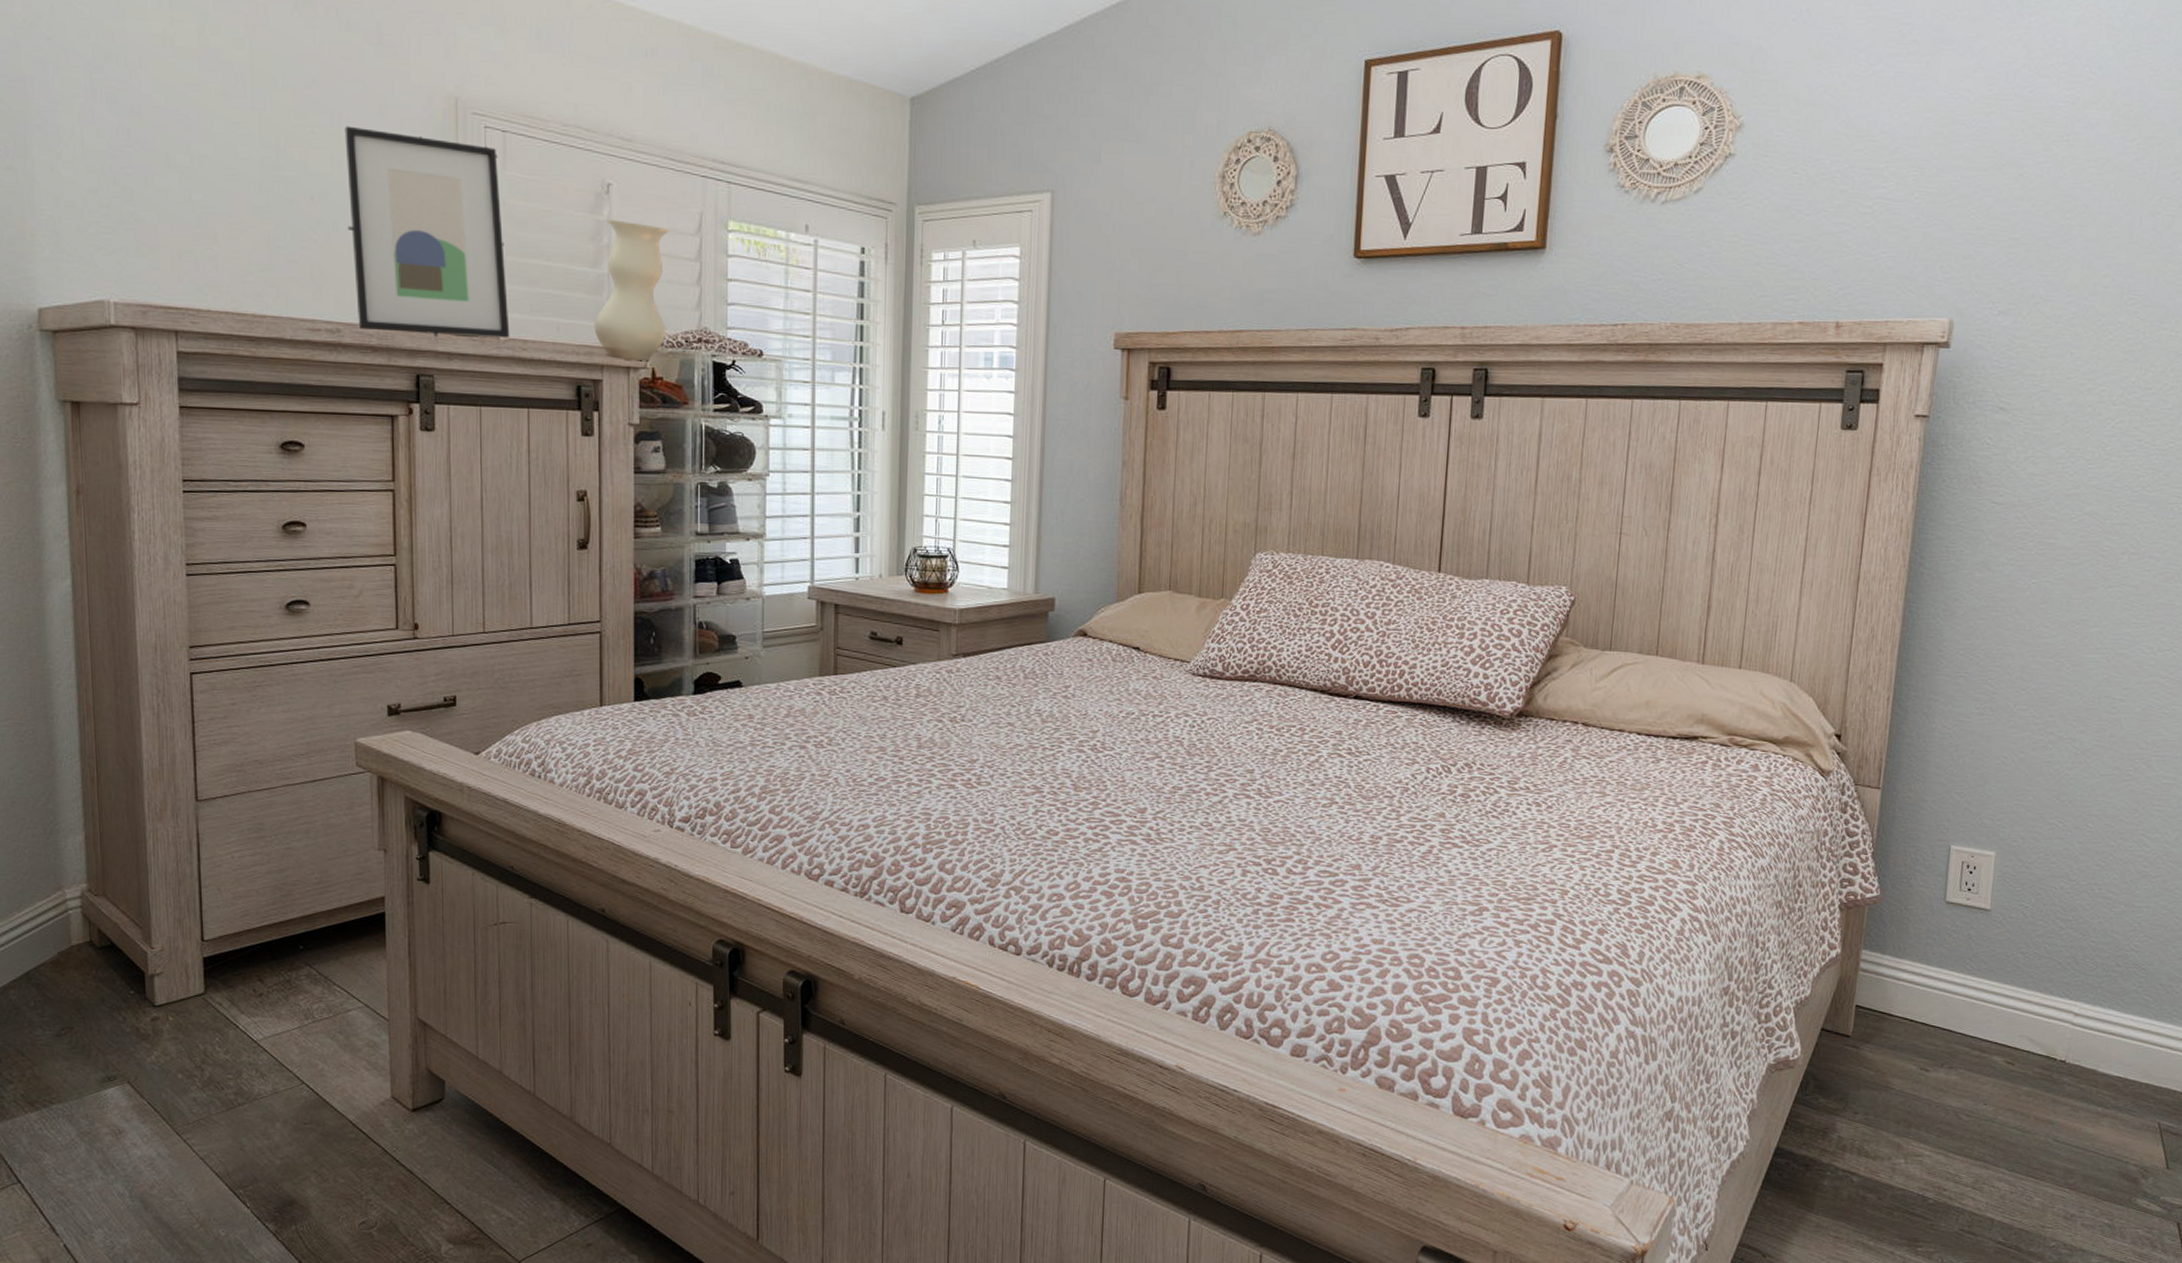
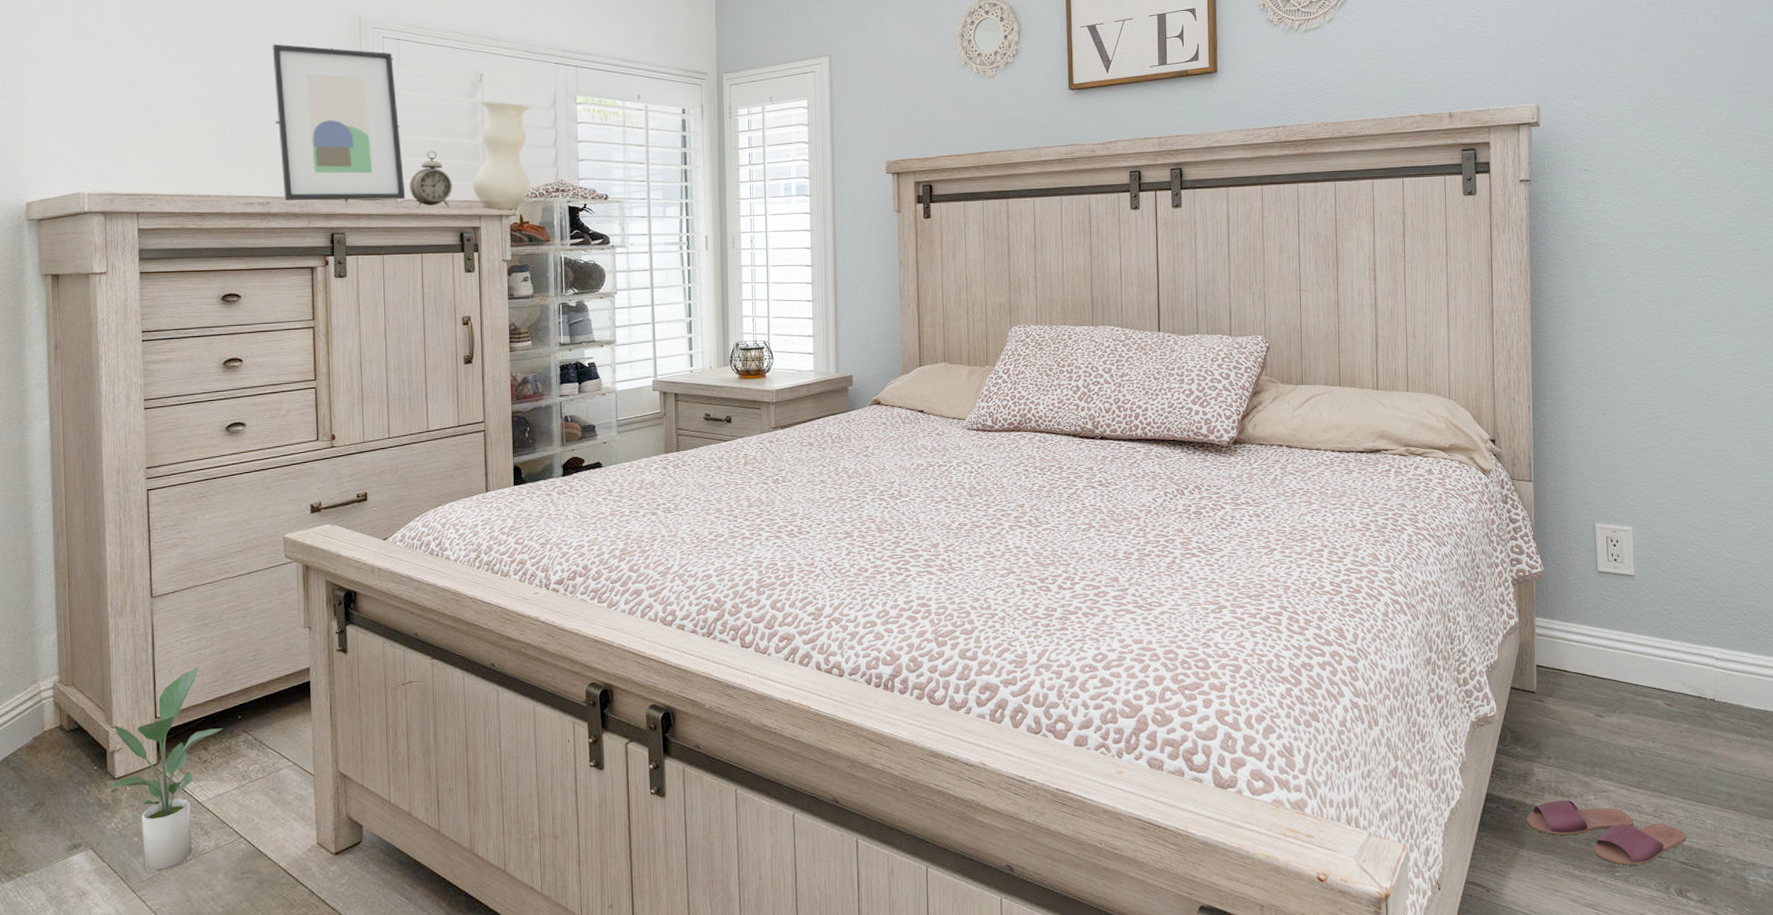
potted plant: none [143,885,282,1113] -> present [104,666,223,871]
alarm clock: none [515,278,568,352] -> present [410,151,452,207]
slippers: none [1820,1161,2008,1241] -> present [1527,799,1687,866]

